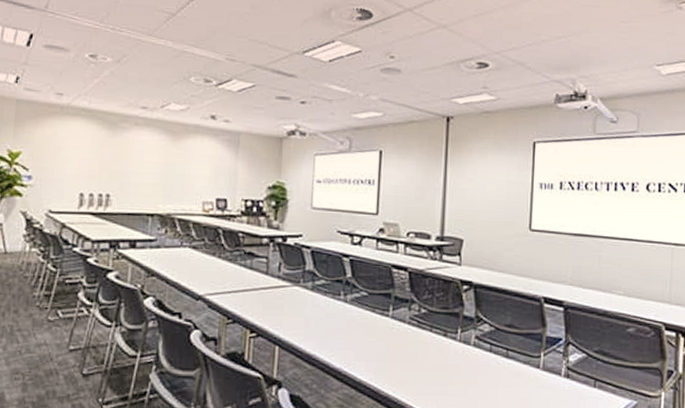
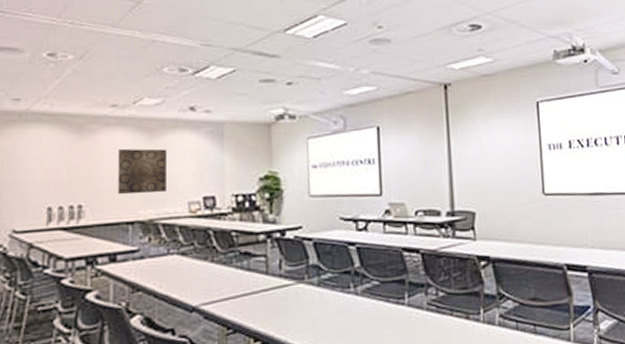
wall art: none [141,147,188,191] -> present [117,148,168,195]

